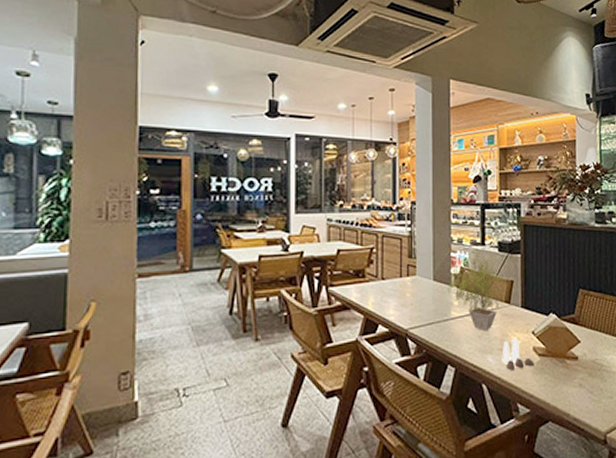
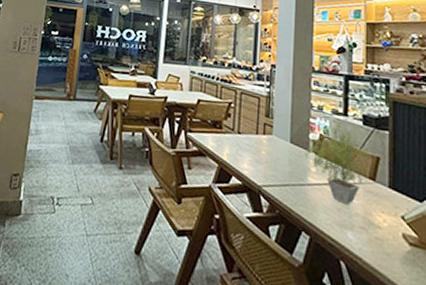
salt and pepper shaker set: present [502,338,535,371] -> none [364,219,404,255]

